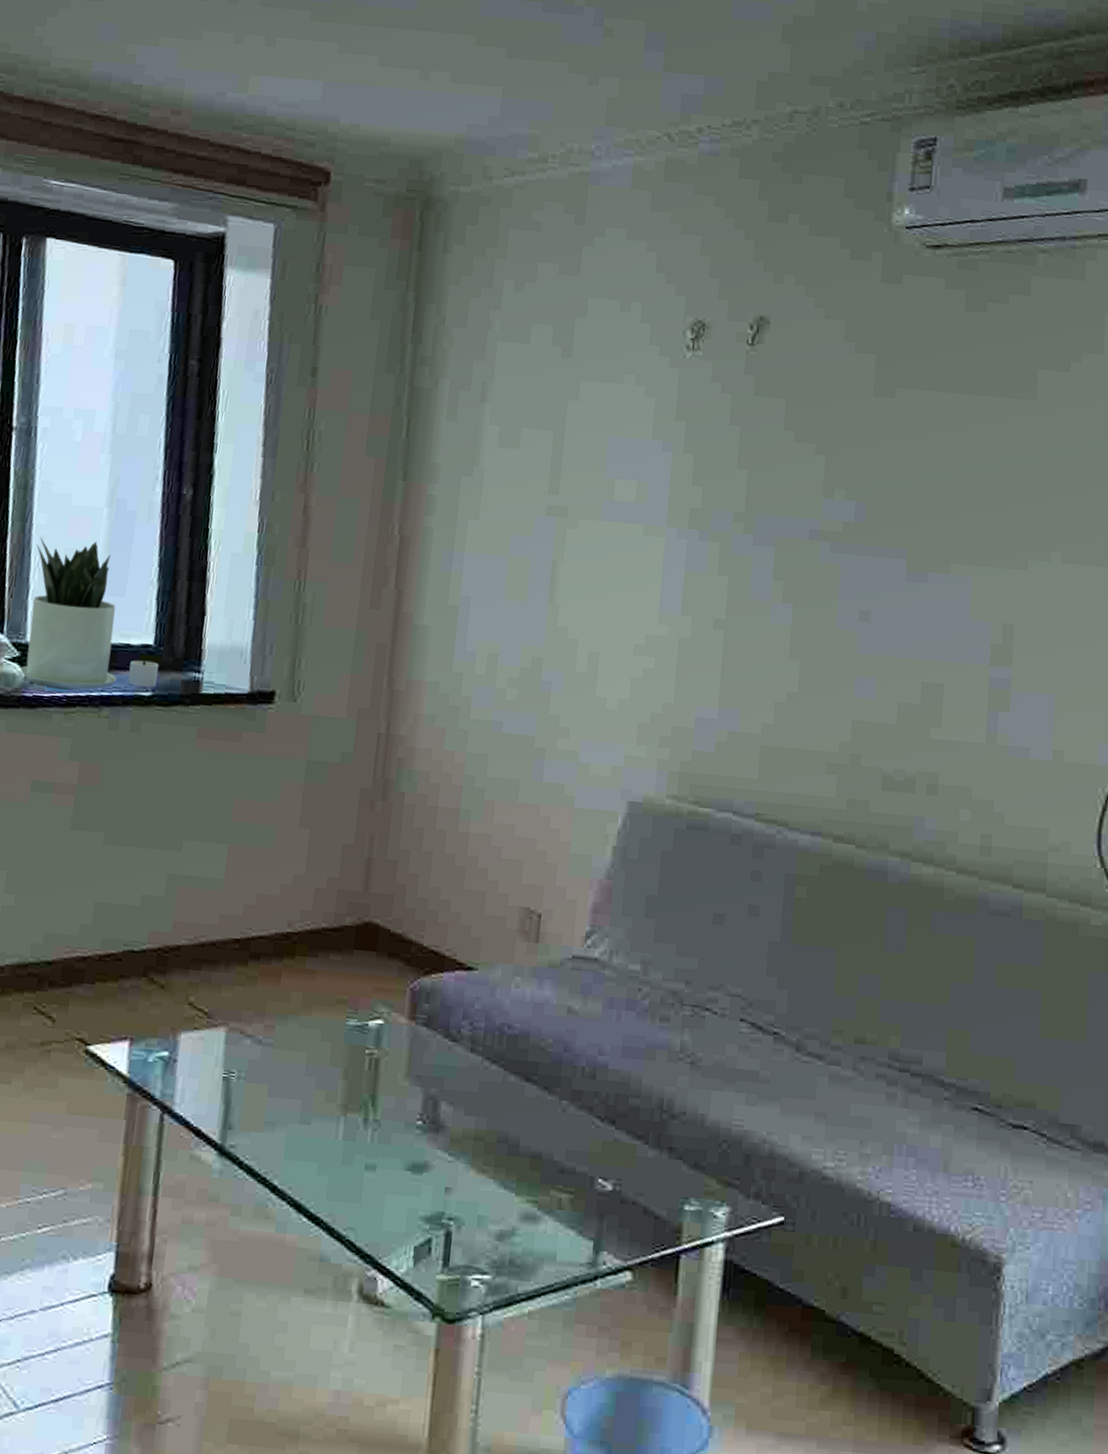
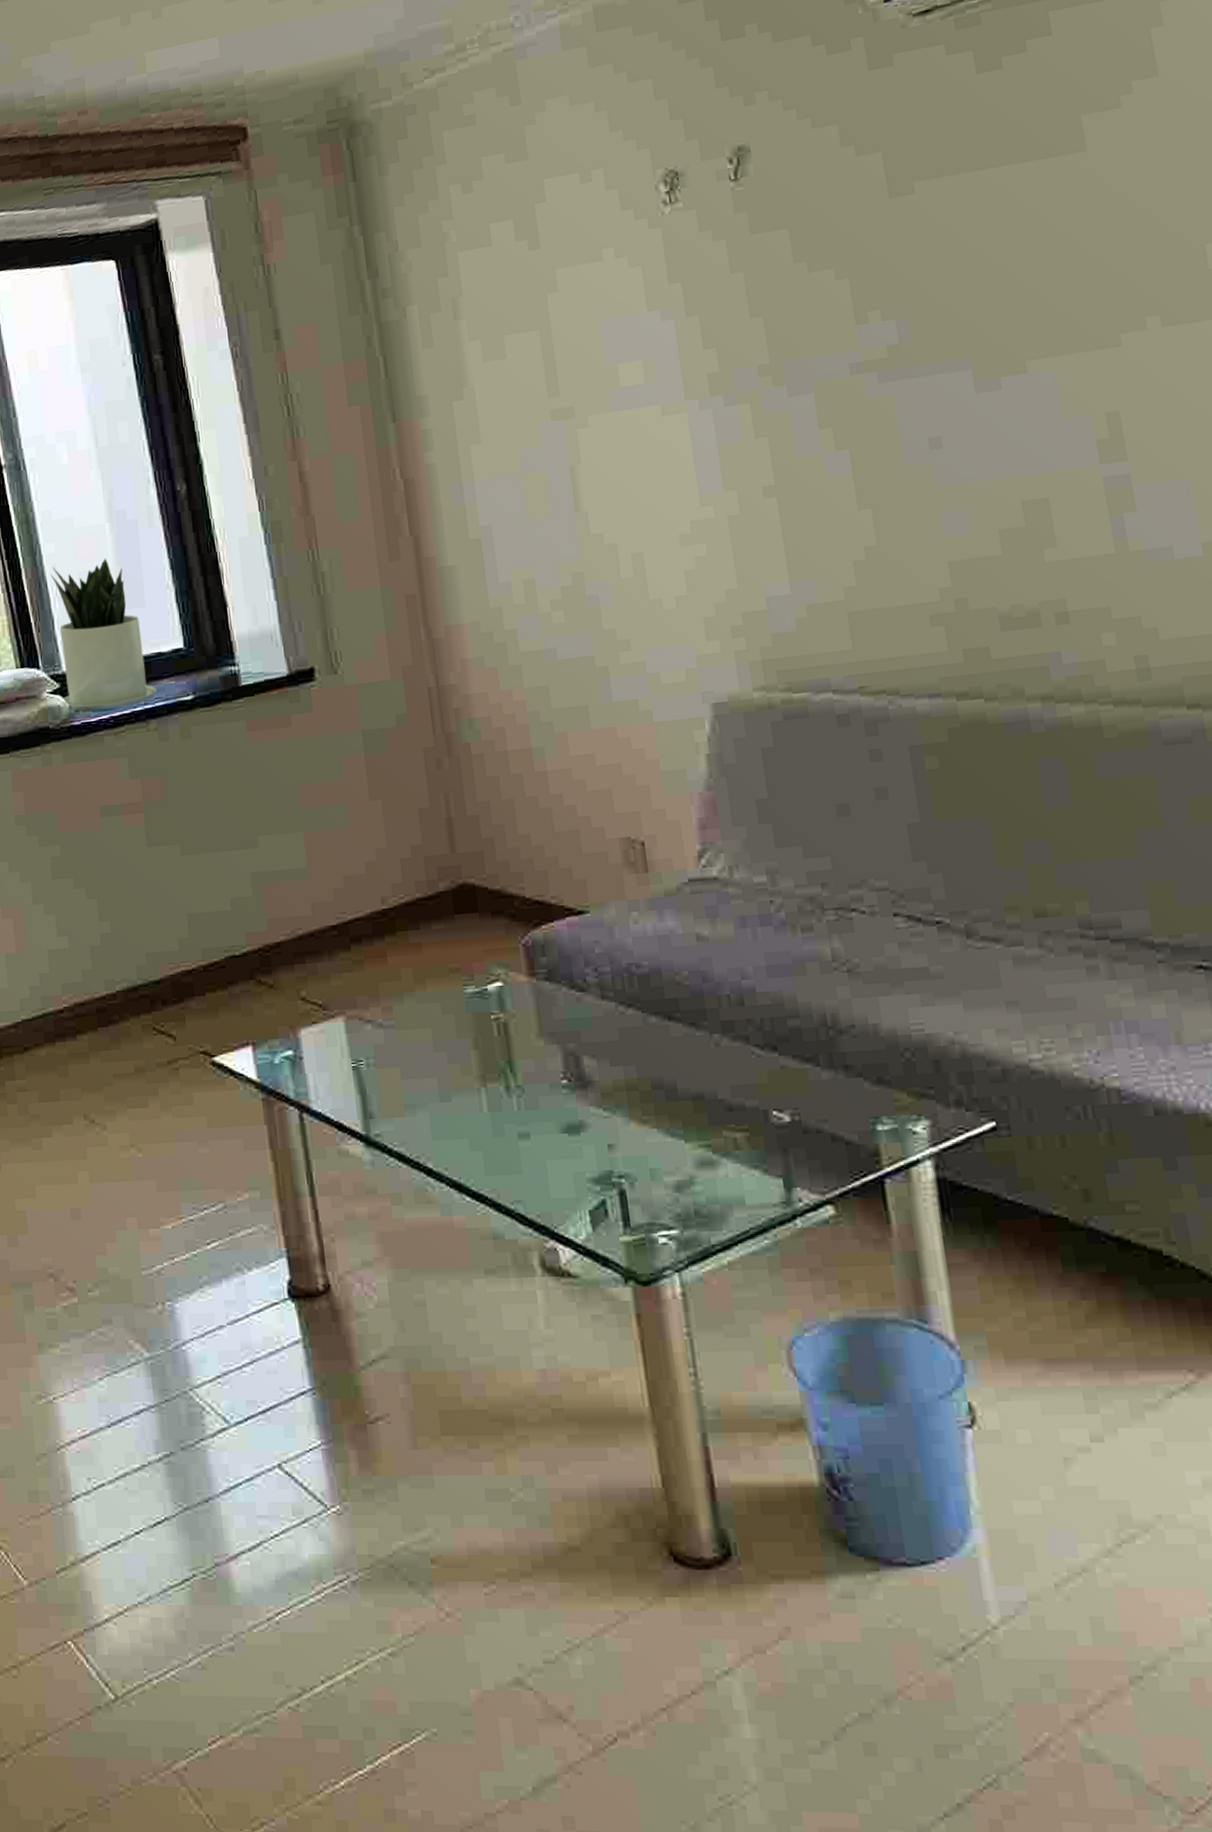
candle: present [128,660,160,688] -> none [165,664,196,693]

